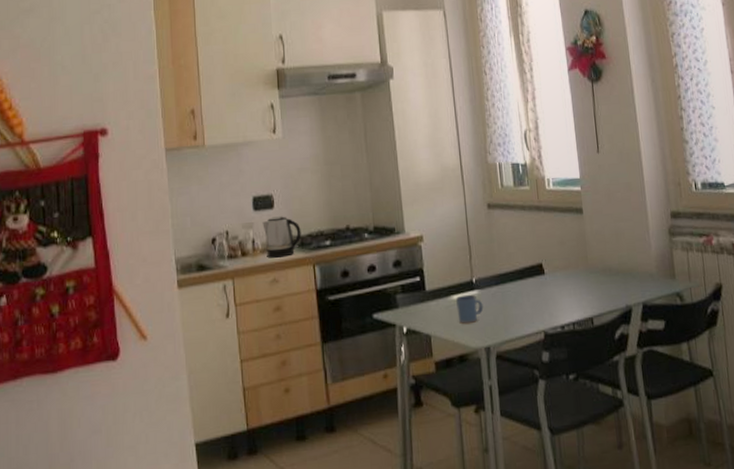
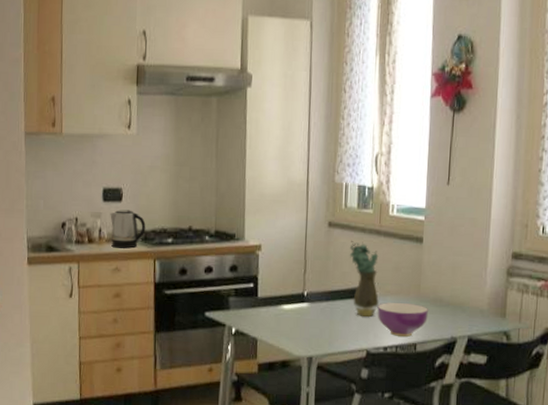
mug: present [456,294,484,324] -> none [285,306,311,334]
vase: none [512,219,549,297] -> present [349,240,379,317]
bowl: none [548,276,600,313] -> present [377,302,428,337]

